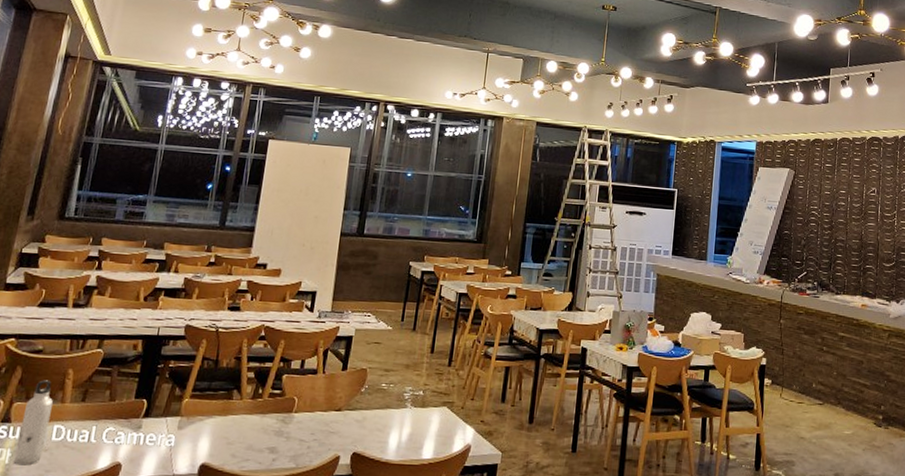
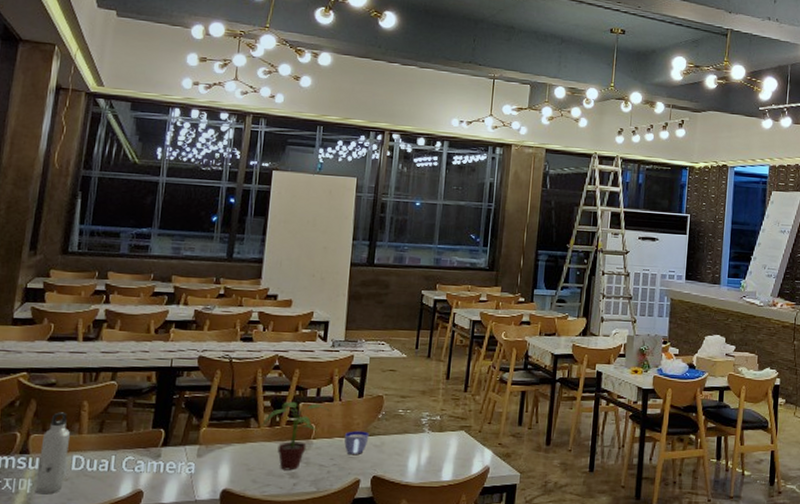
potted plant: none [245,373,313,445] -> present [262,402,330,471]
cup: none [325,404,352,431] -> present [344,431,369,455]

